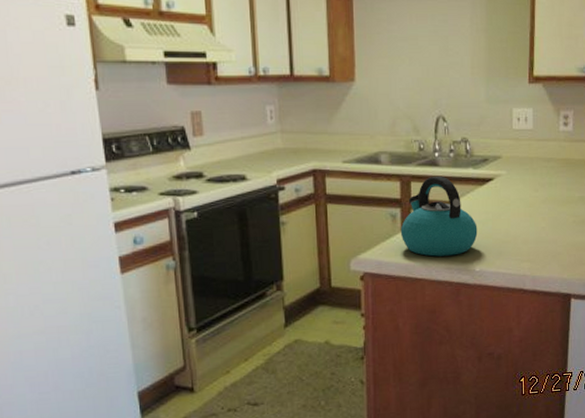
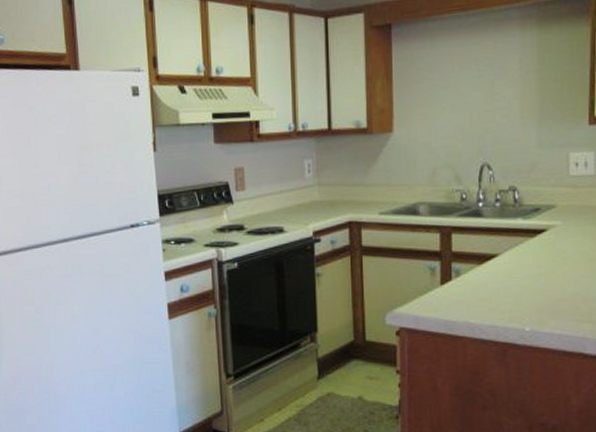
kettle: present [400,176,478,257] -> none [439,227,528,313]

